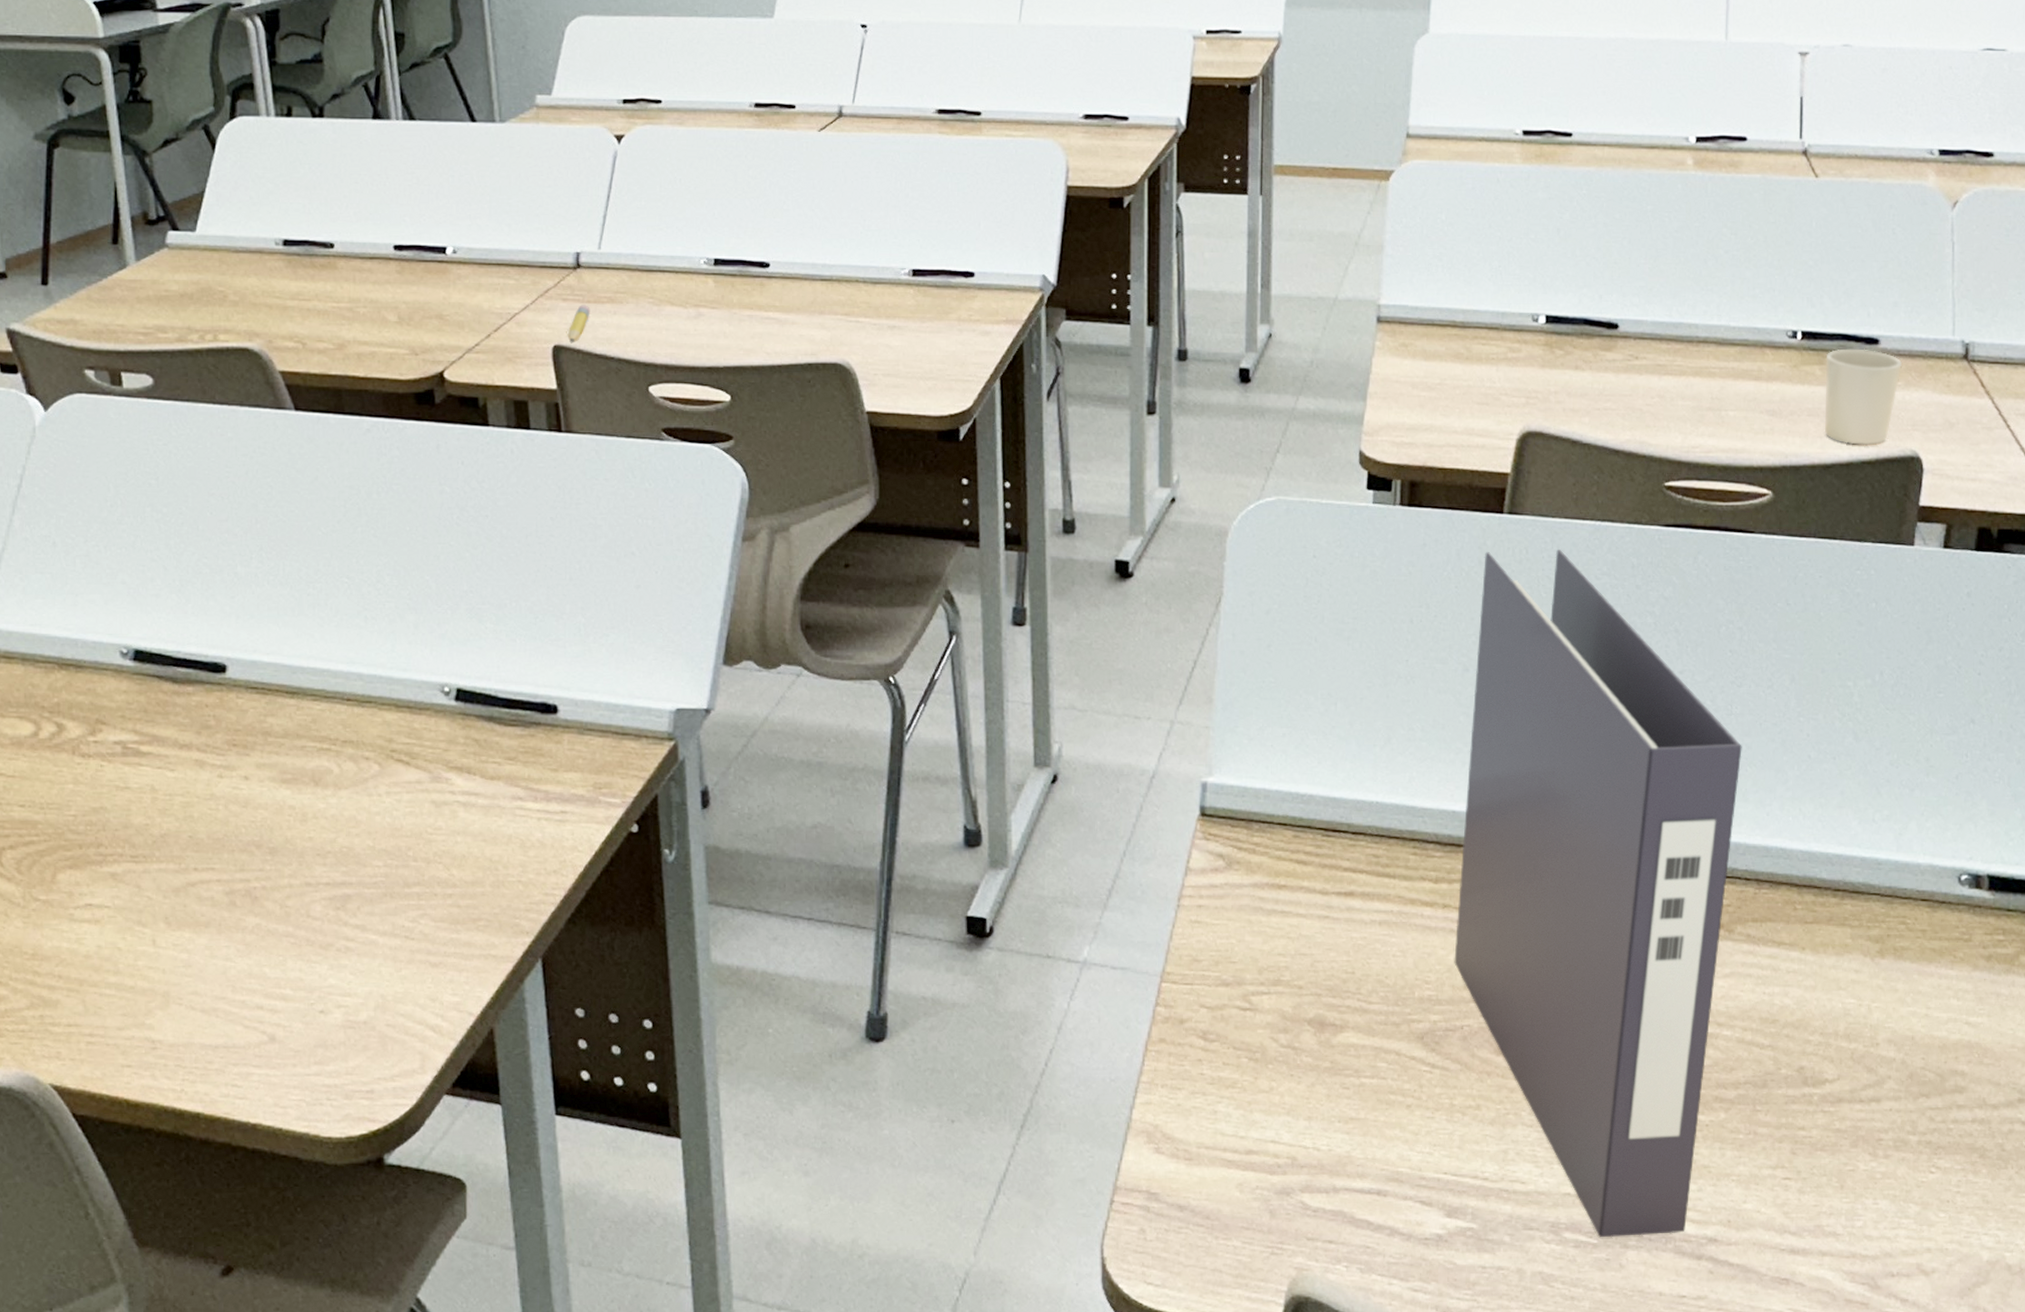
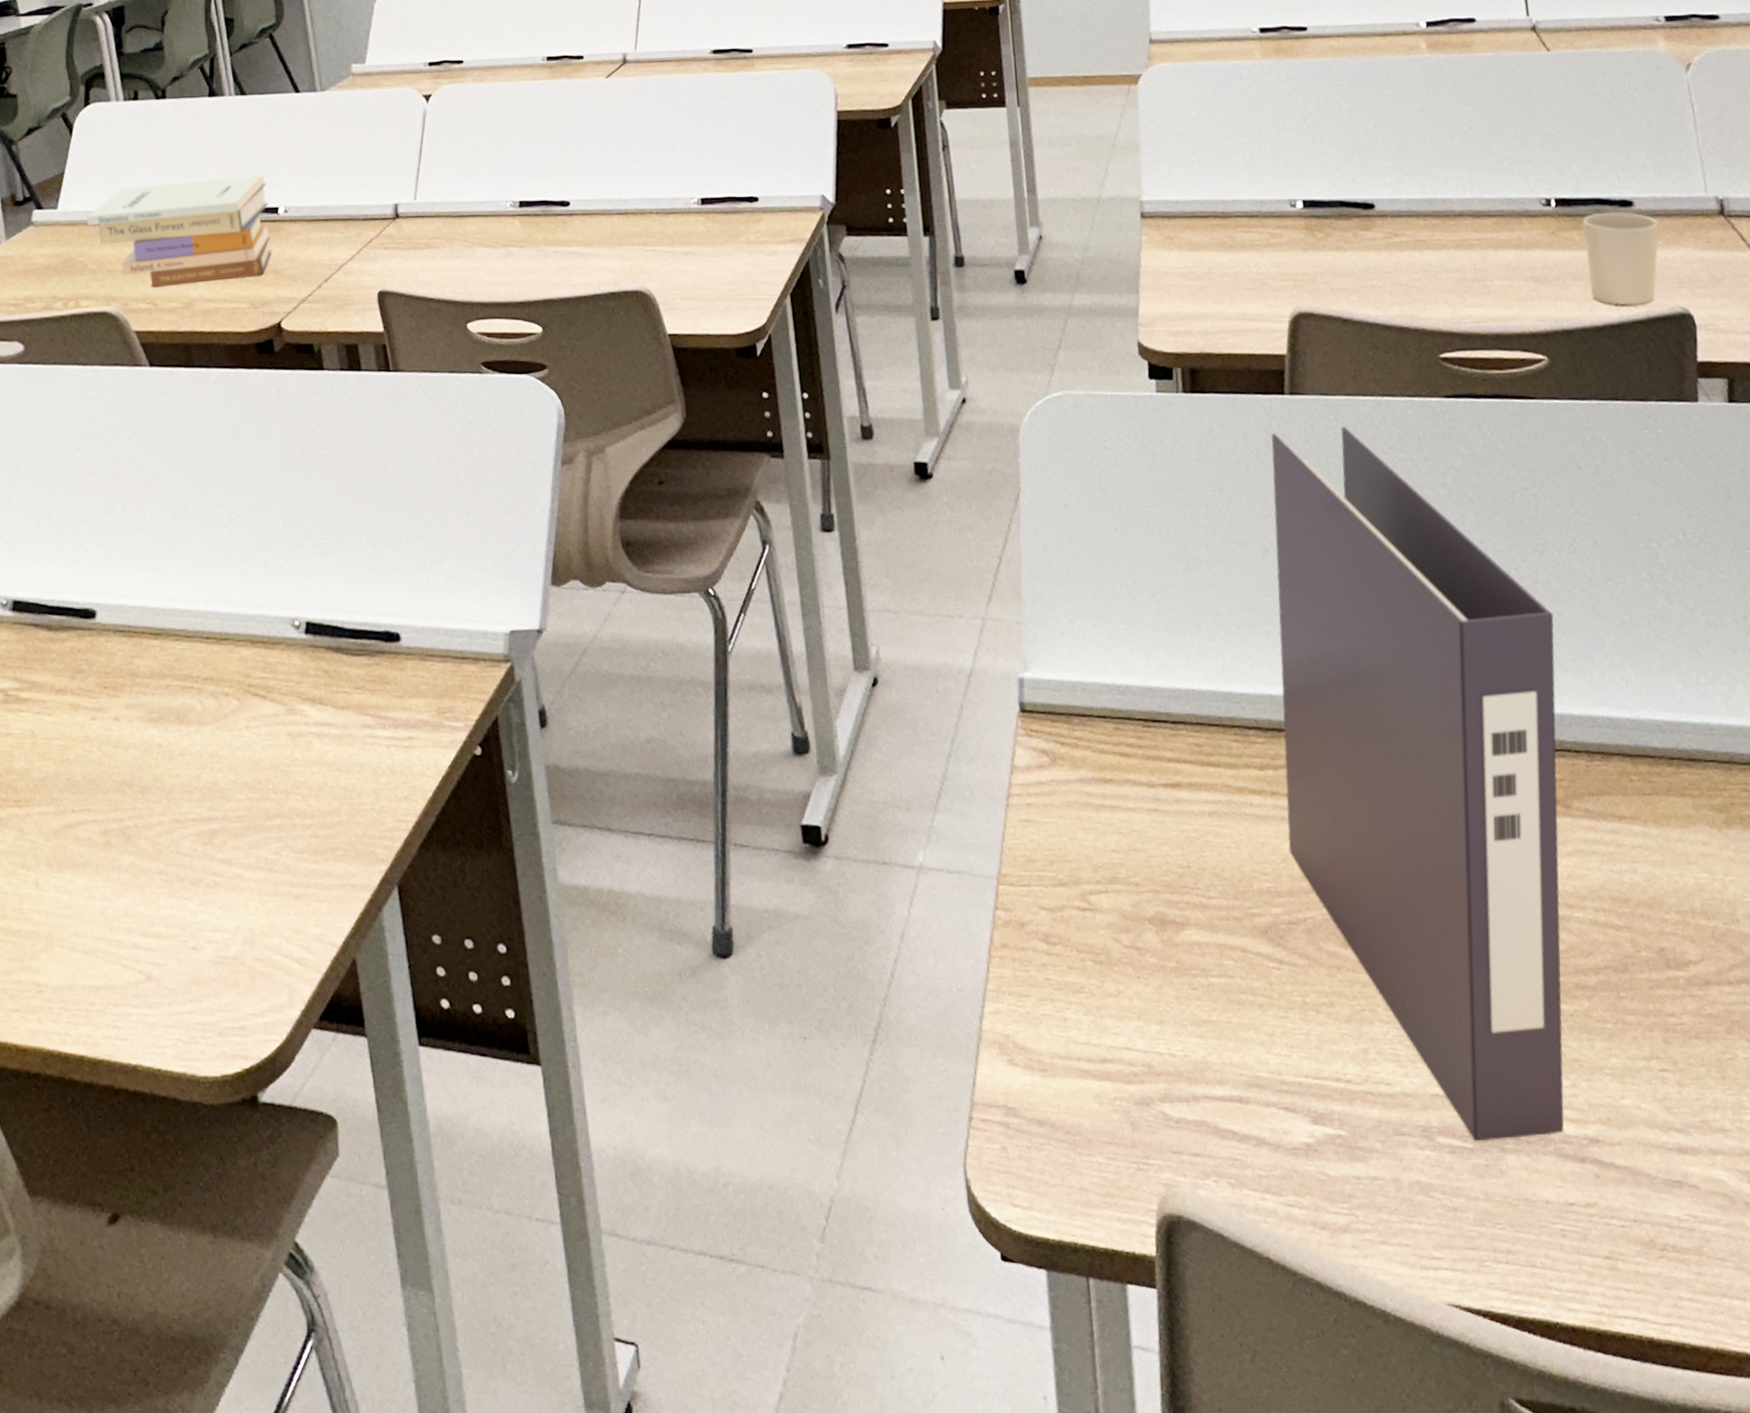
books: none [228,210,438,326] -> present [86,175,273,289]
pencil: present [567,305,591,343] -> none [390,252,410,288]

